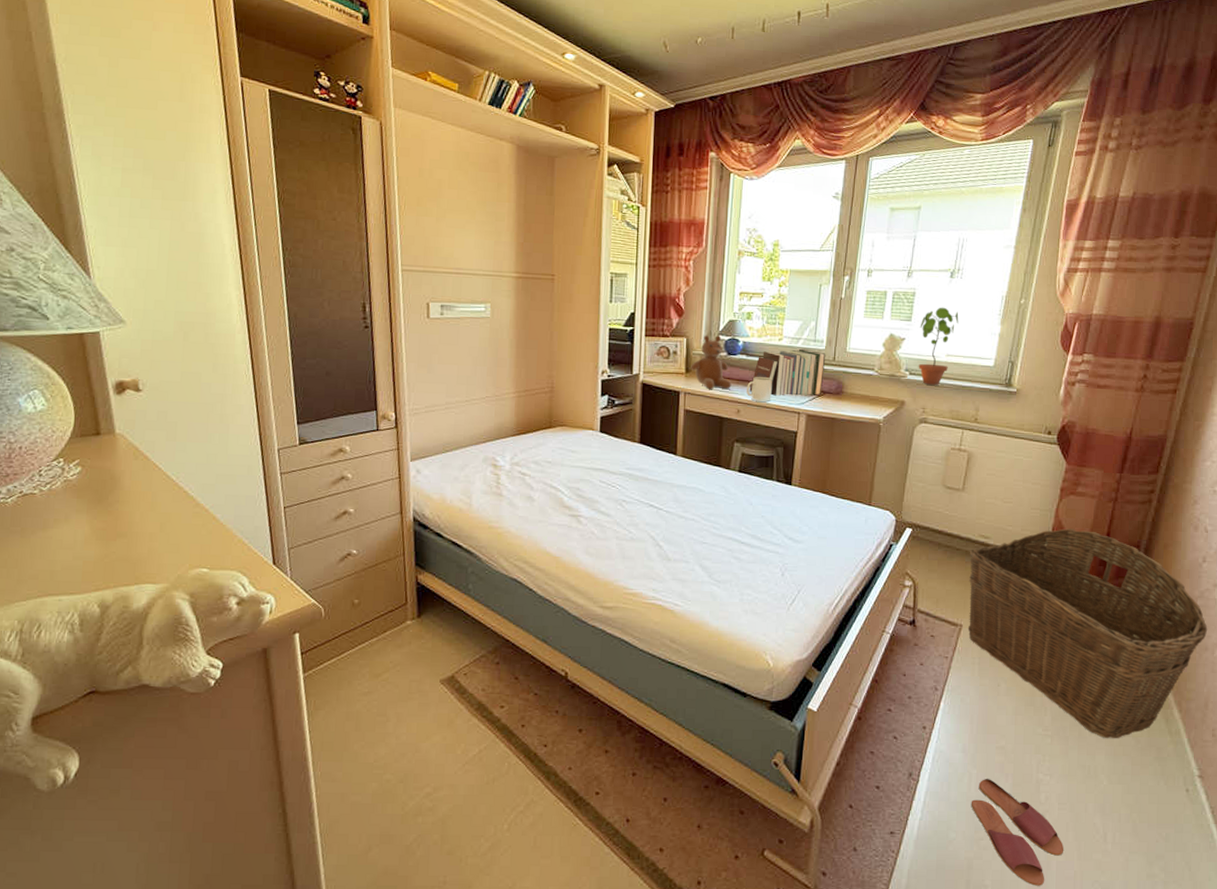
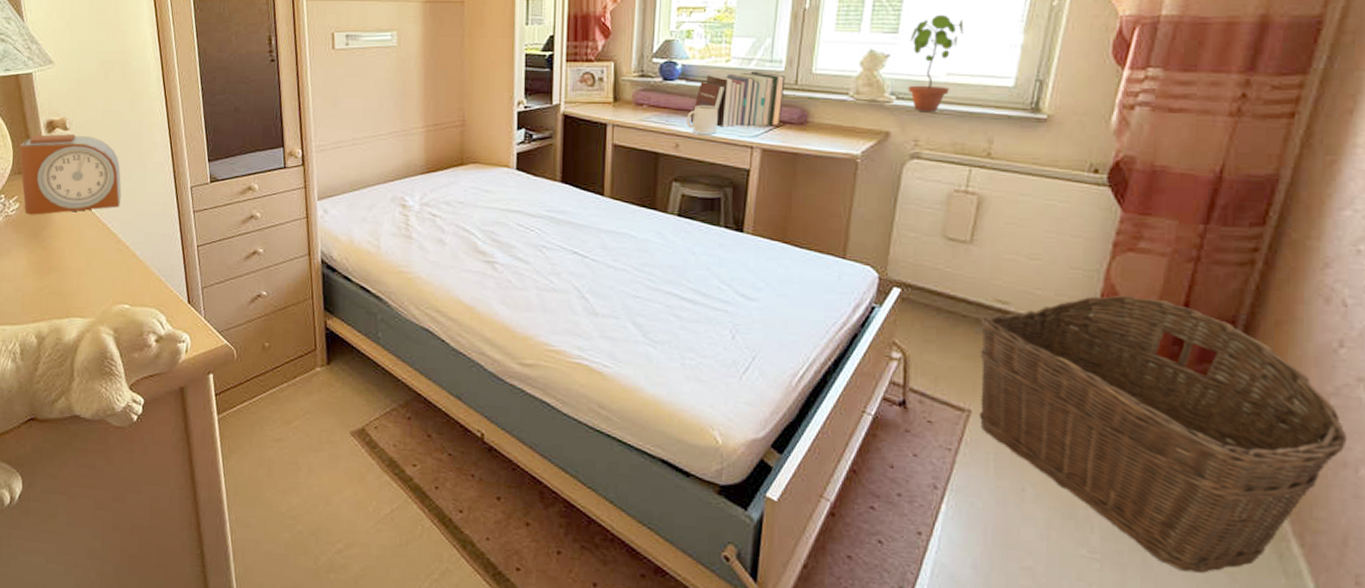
alarm clock: none [82,395,202,479] -> present [19,134,122,215]
teddy bear: present [691,335,732,389] -> none [619,58,669,120]

